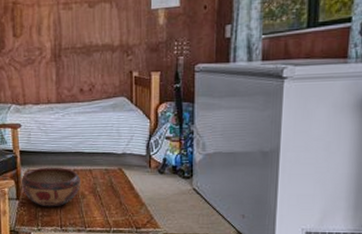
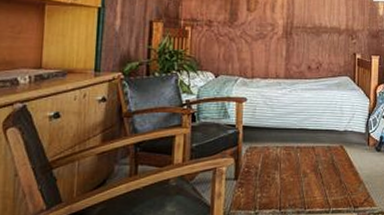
decorative bowl: present [21,167,82,207] -> none [241,144,304,188]

